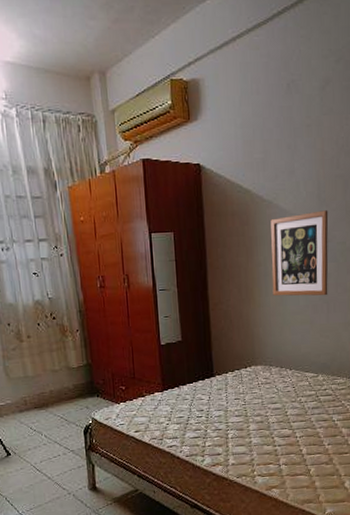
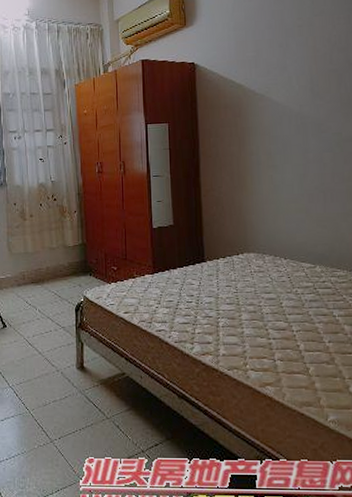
wall art: present [270,210,329,296] -> none [263,102,324,186]

